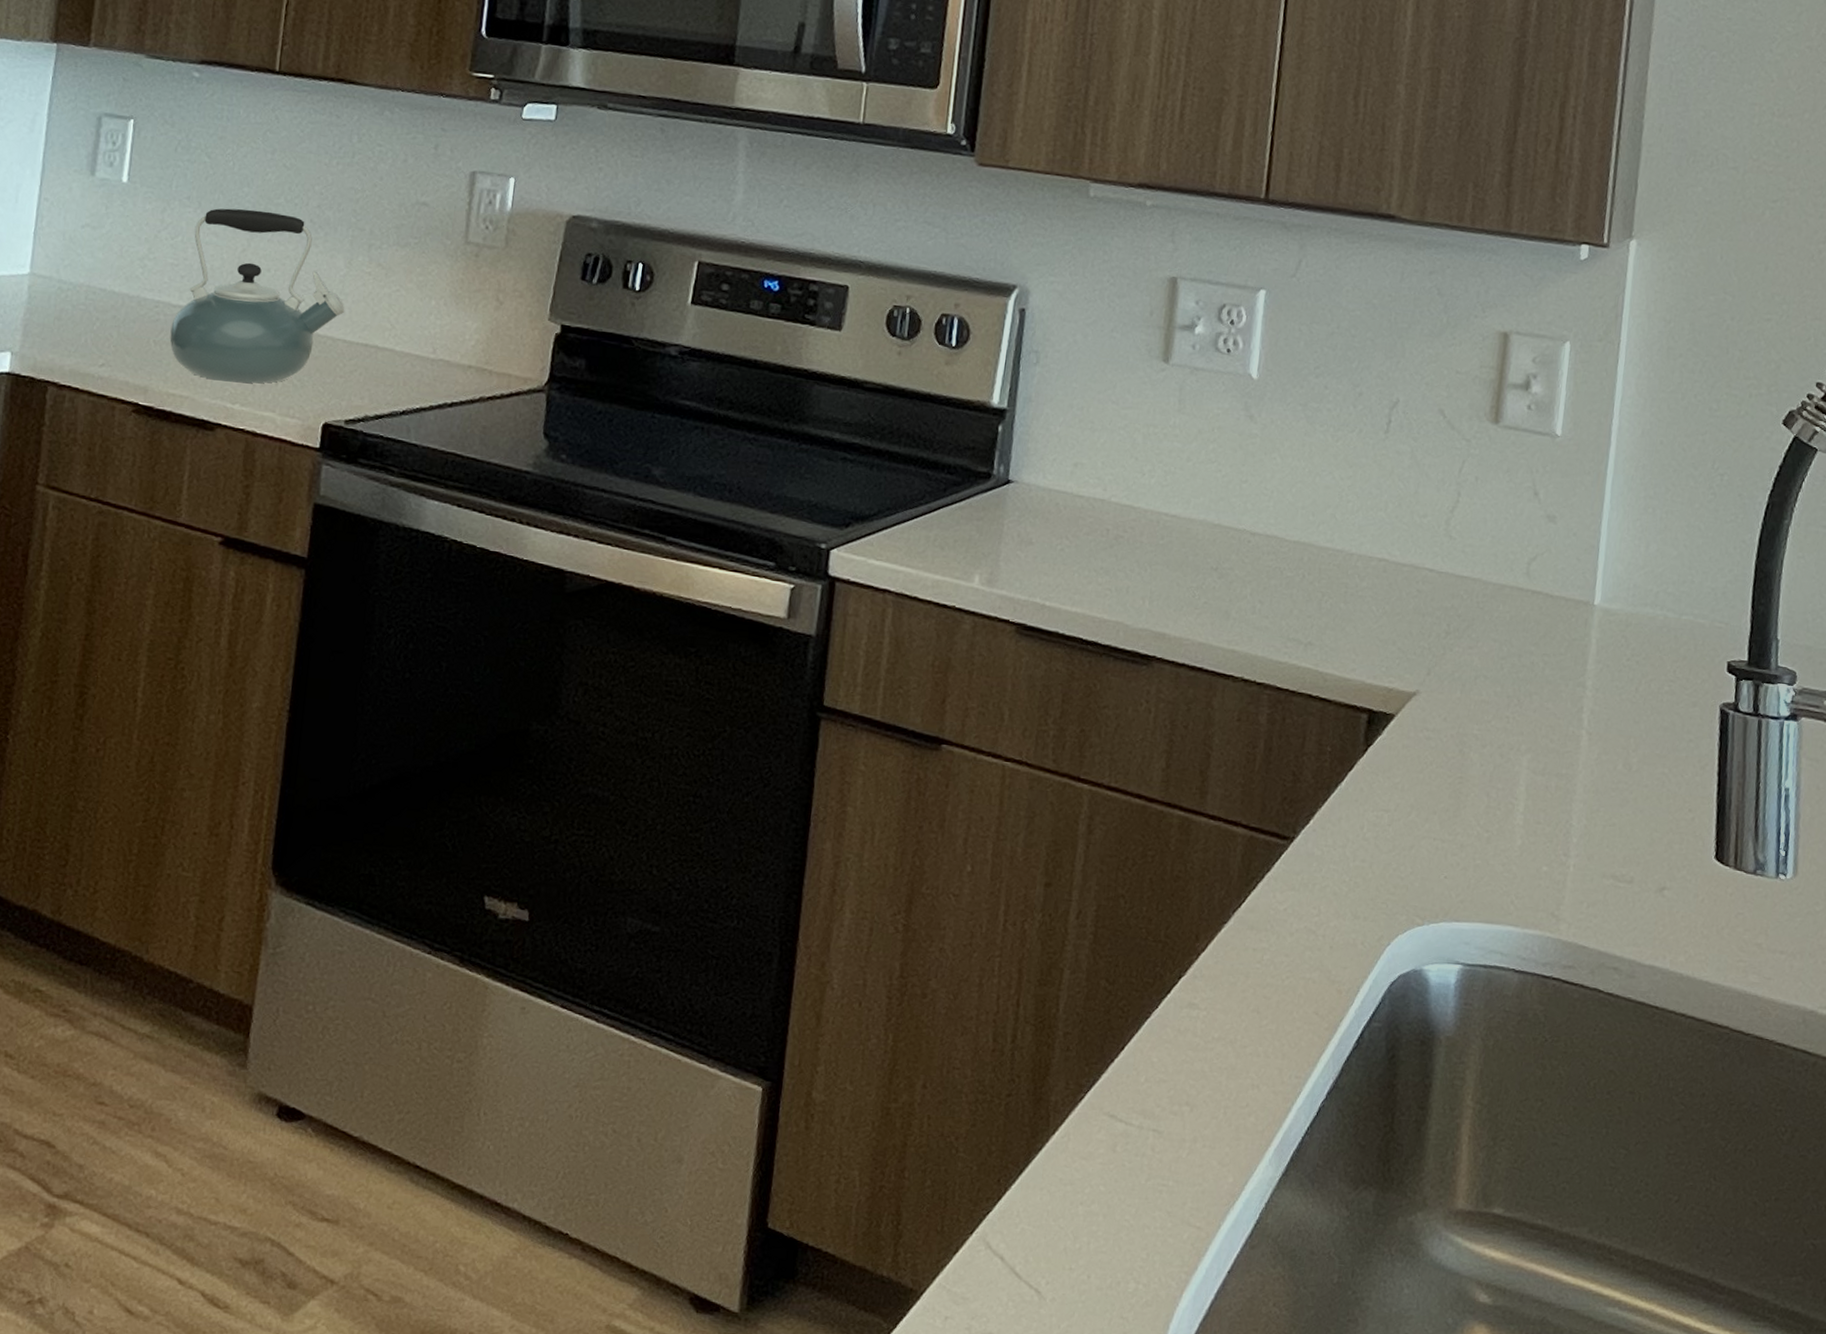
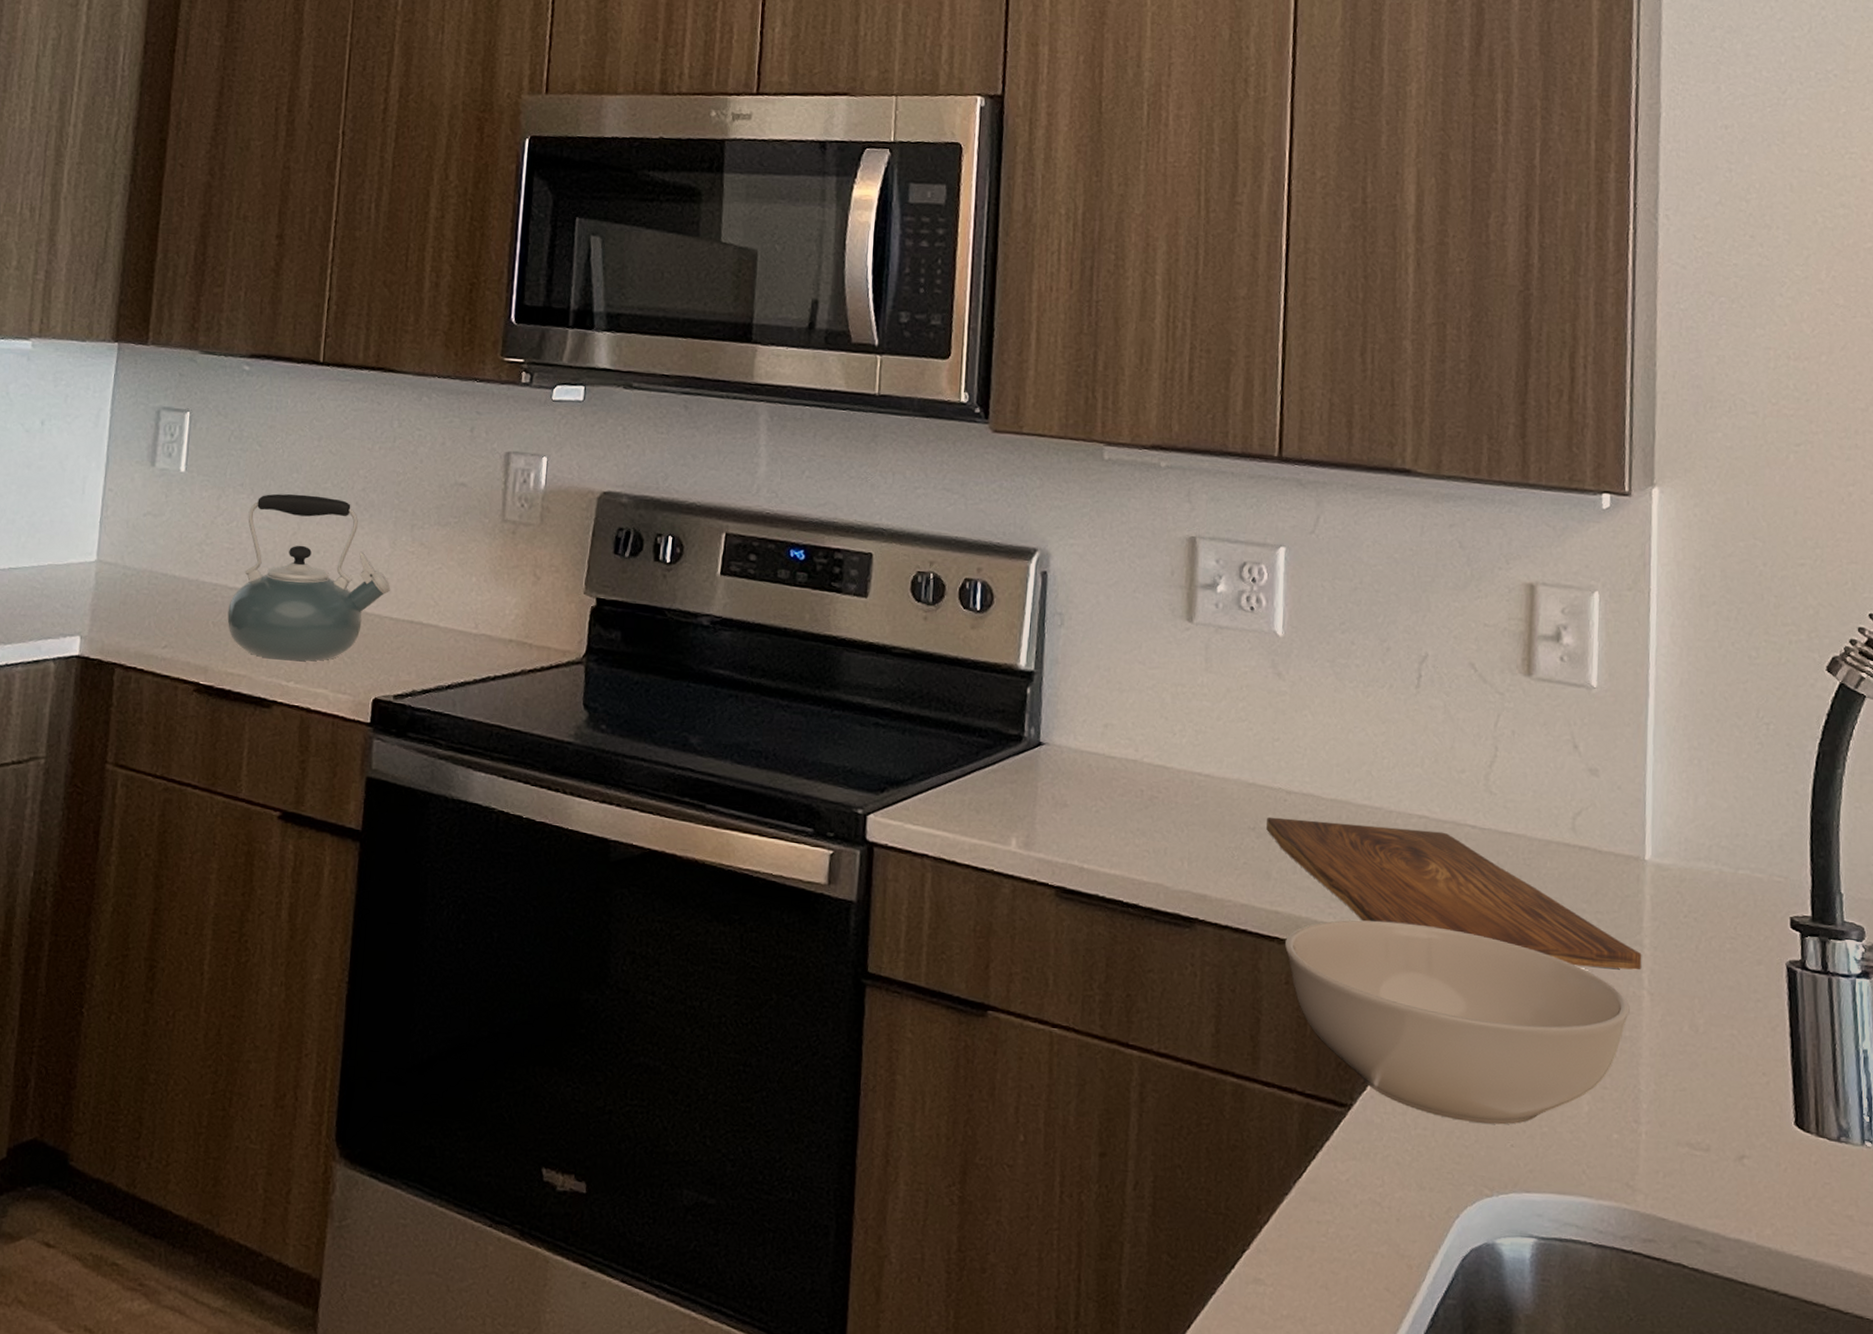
cutting board: none [1228,557,1584,711] -> present [1266,816,1642,971]
bowl: none [1239,659,1568,858] -> present [1285,919,1630,1125]

